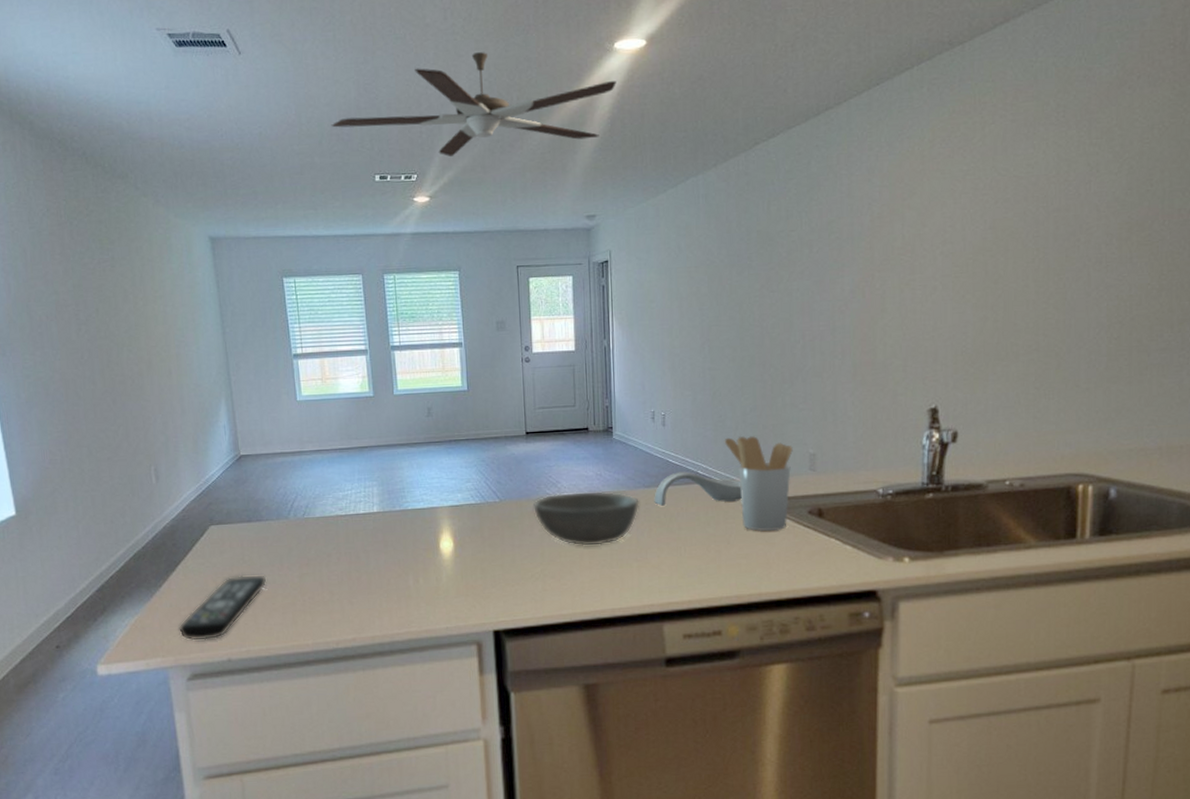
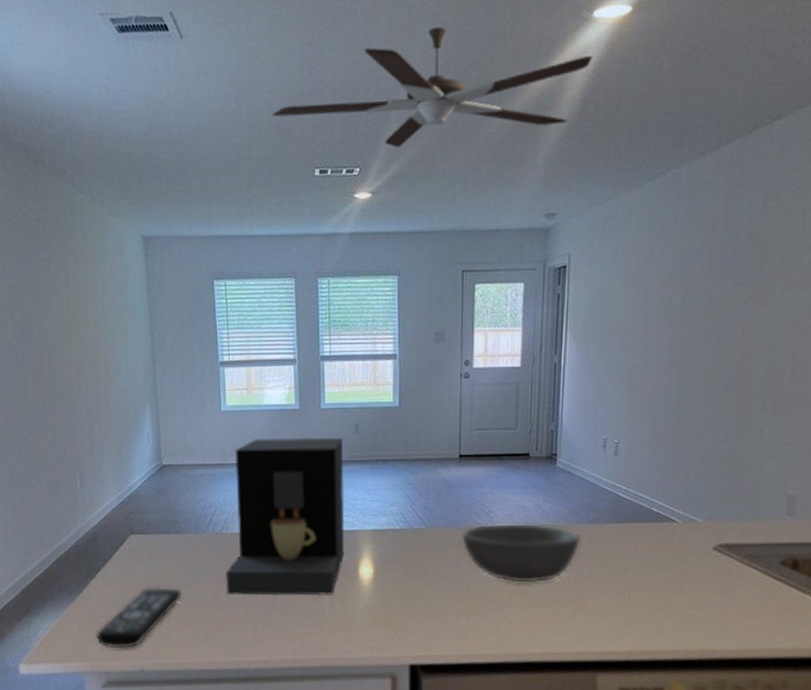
coffee maker: none [309,422,425,578] -> present [225,437,345,596]
spoon rest: present [654,471,742,506] -> none [598,508,702,545]
utensil holder: present [724,435,793,532] -> none [685,470,769,582]

